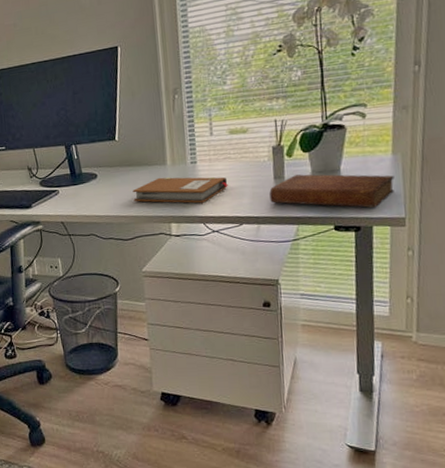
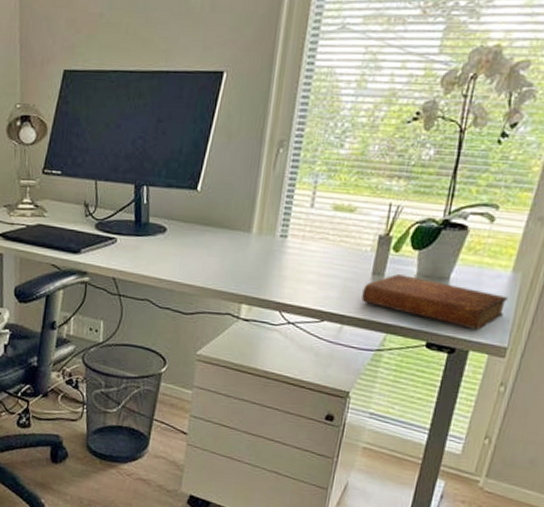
notebook: present [132,176,228,203] -> none [203,246,319,287]

